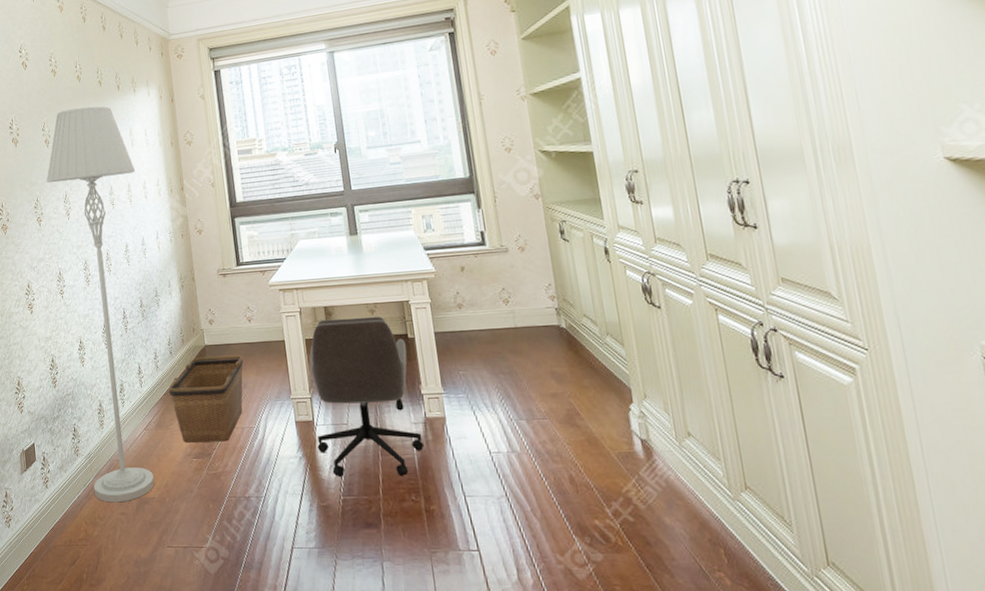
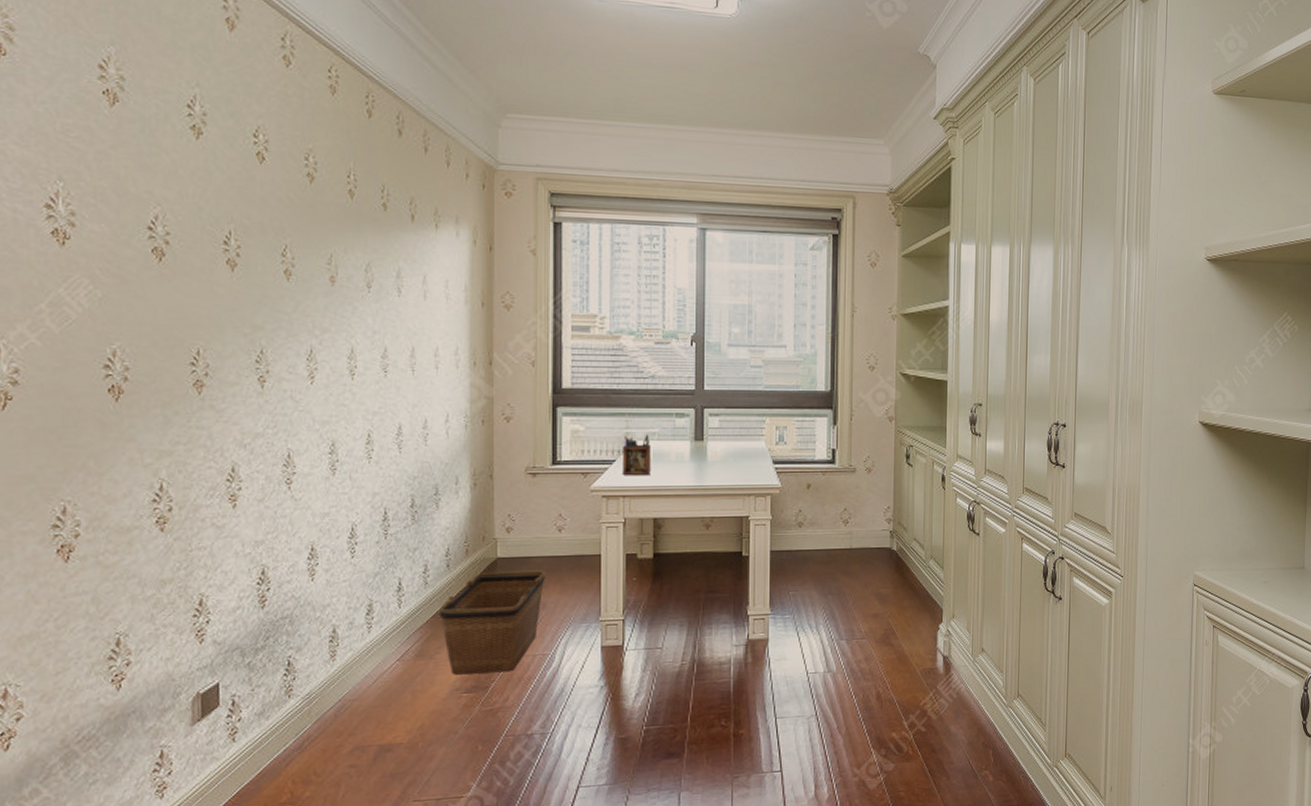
floor lamp: present [46,106,154,503] -> none [281,233,424,754]
desk organizer: none [290,234,316,270] -> present [623,435,651,475]
office chair: present [309,316,425,477] -> none [624,531,743,706]

